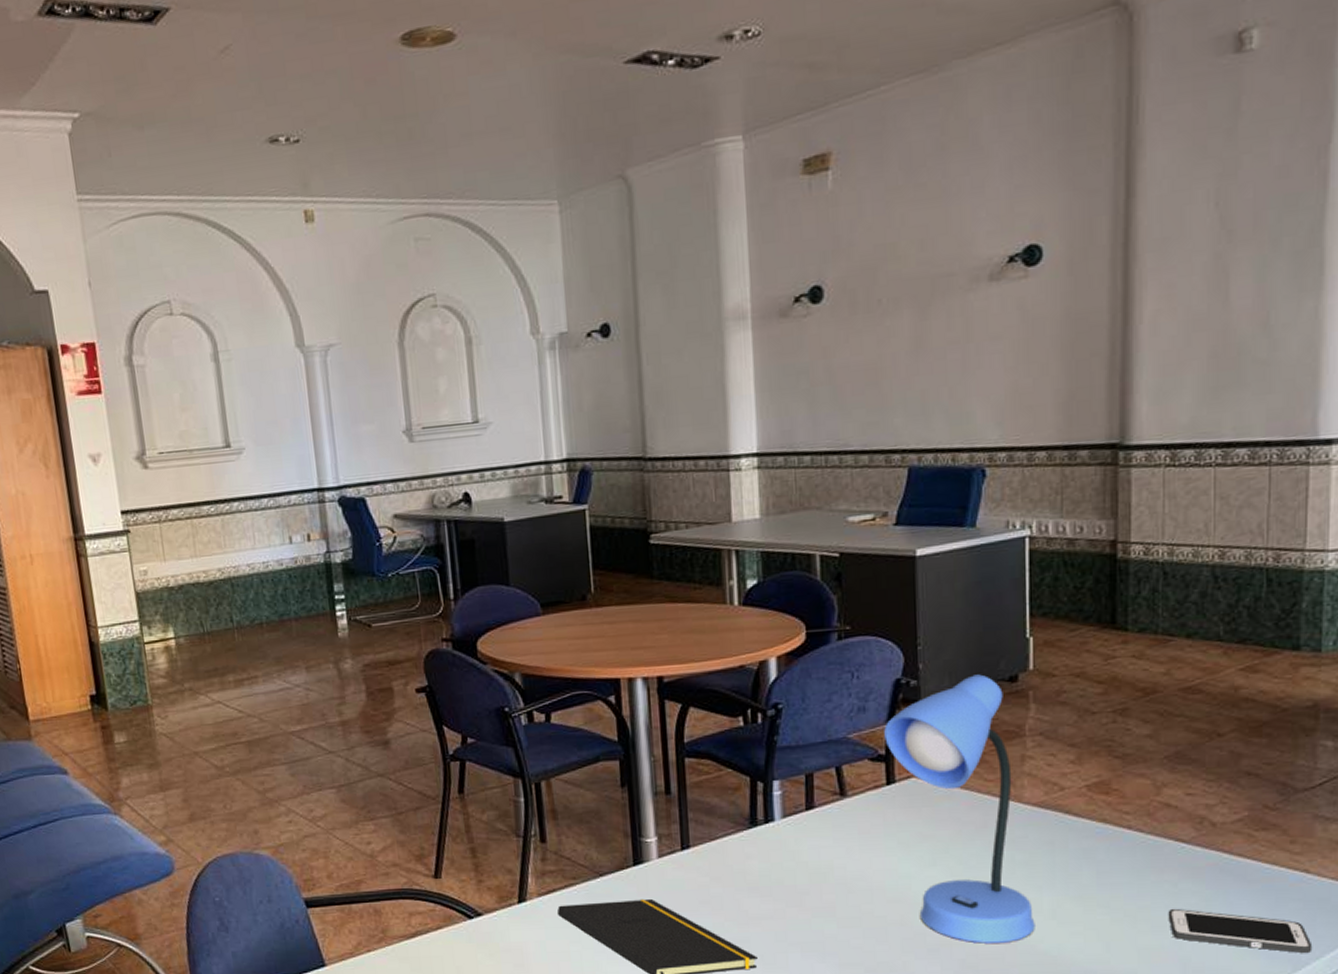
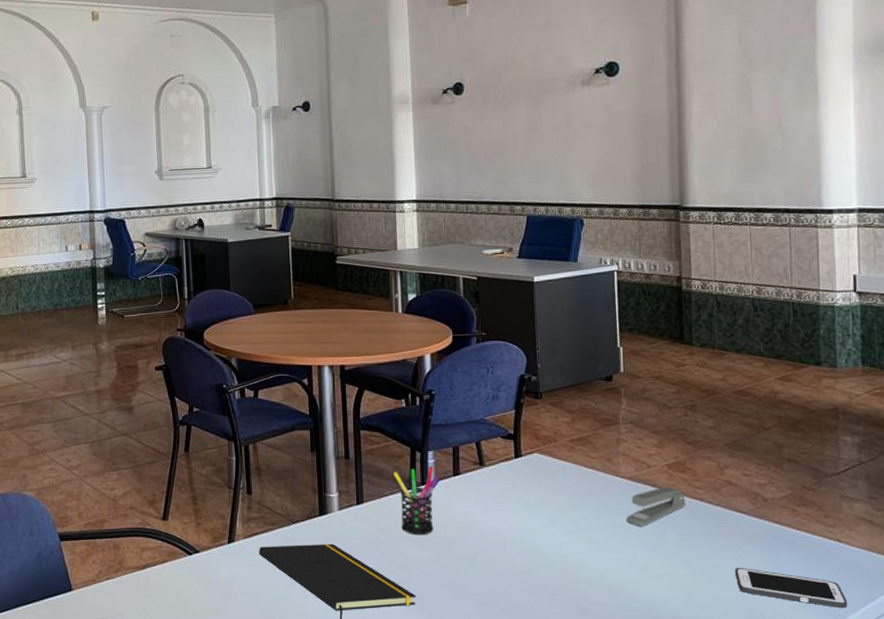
pen holder: none [728,799,788,885] -> present [393,466,440,535]
desk lamp: present [884,674,1035,944] -> none [512,374,633,591]
stapler: none [1030,814,1109,864] -> present [627,488,686,527]

